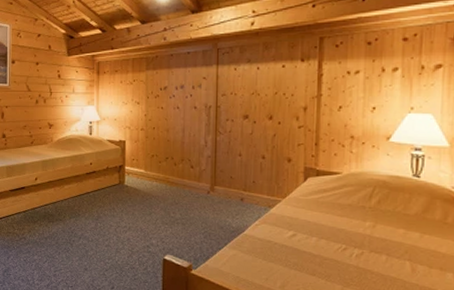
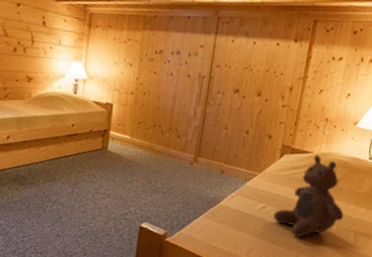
teddy bear: none [306,175,392,268] -> present [273,154,344,238]

